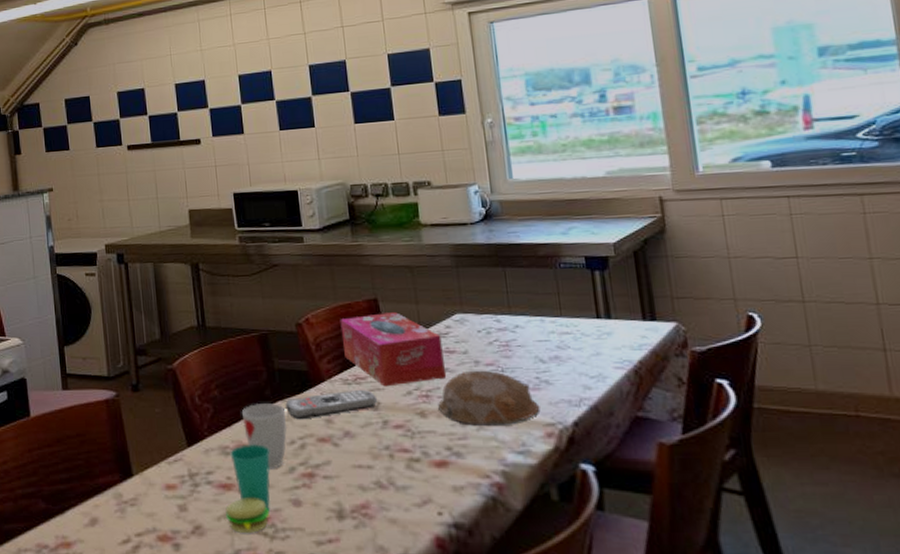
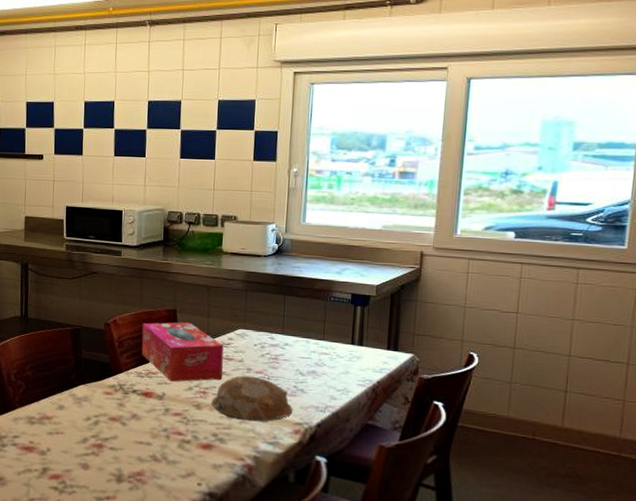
cup: present [225,444,270,533] -> none [25,417,68,487]
cup: present [241,403,288,469] -> none [49,385,87,439]
remote control: present [285,390,378,420] -> none [87,382,164,402]

